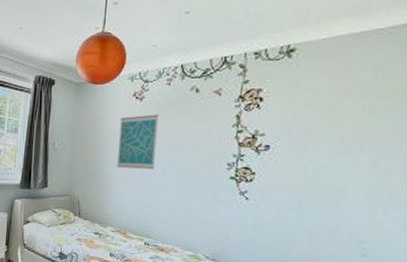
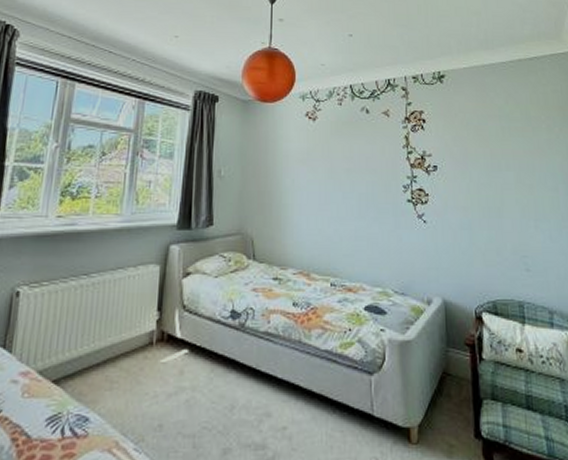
wall art: present [117,114,159,170] -> none [293,135,333,196]

